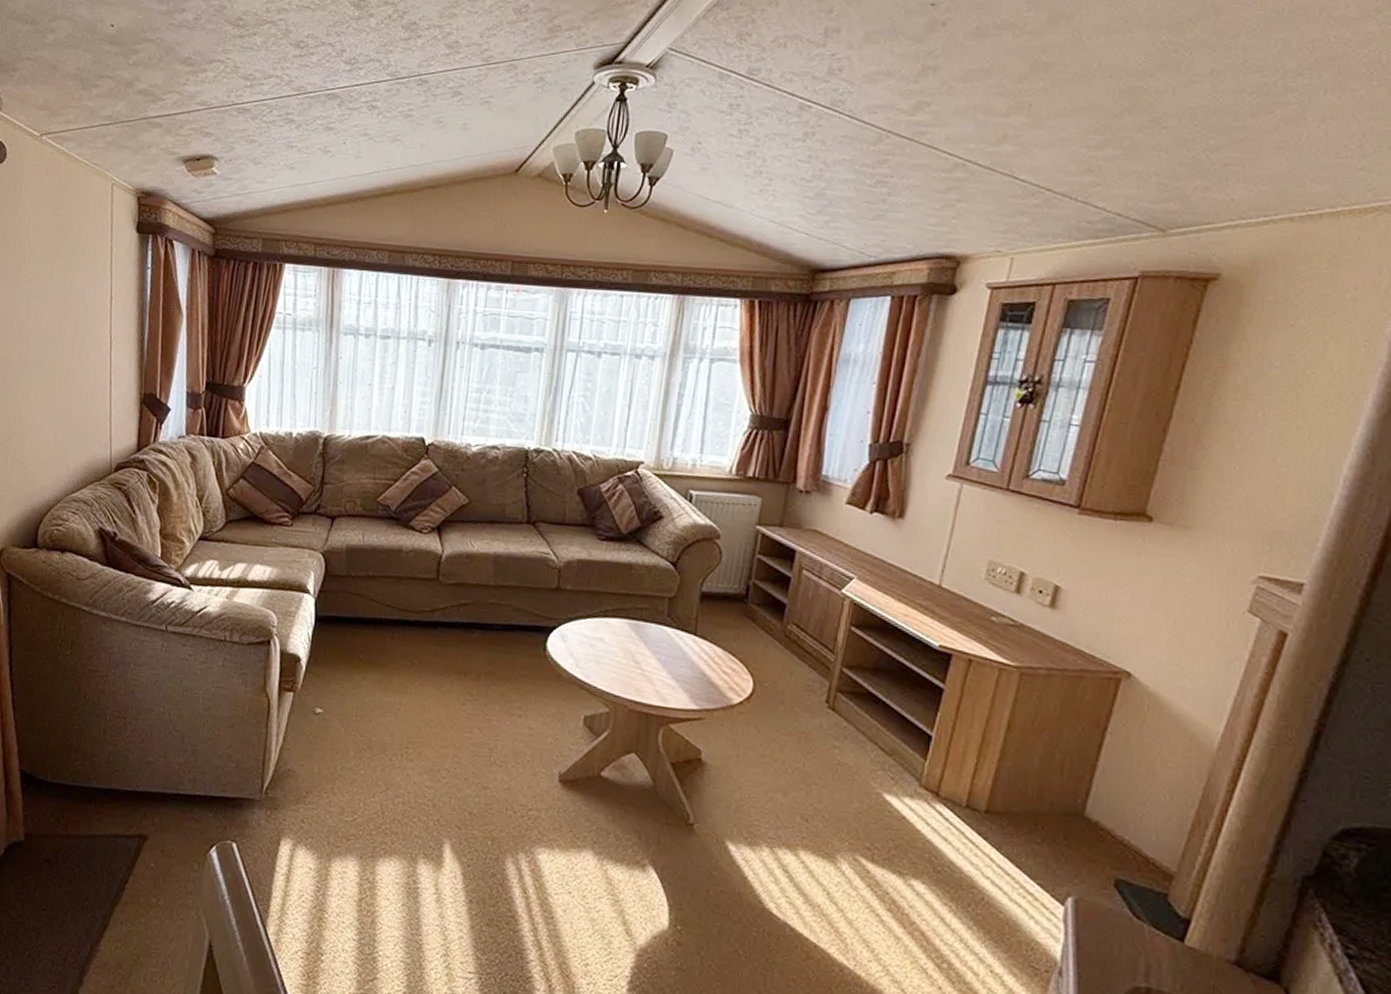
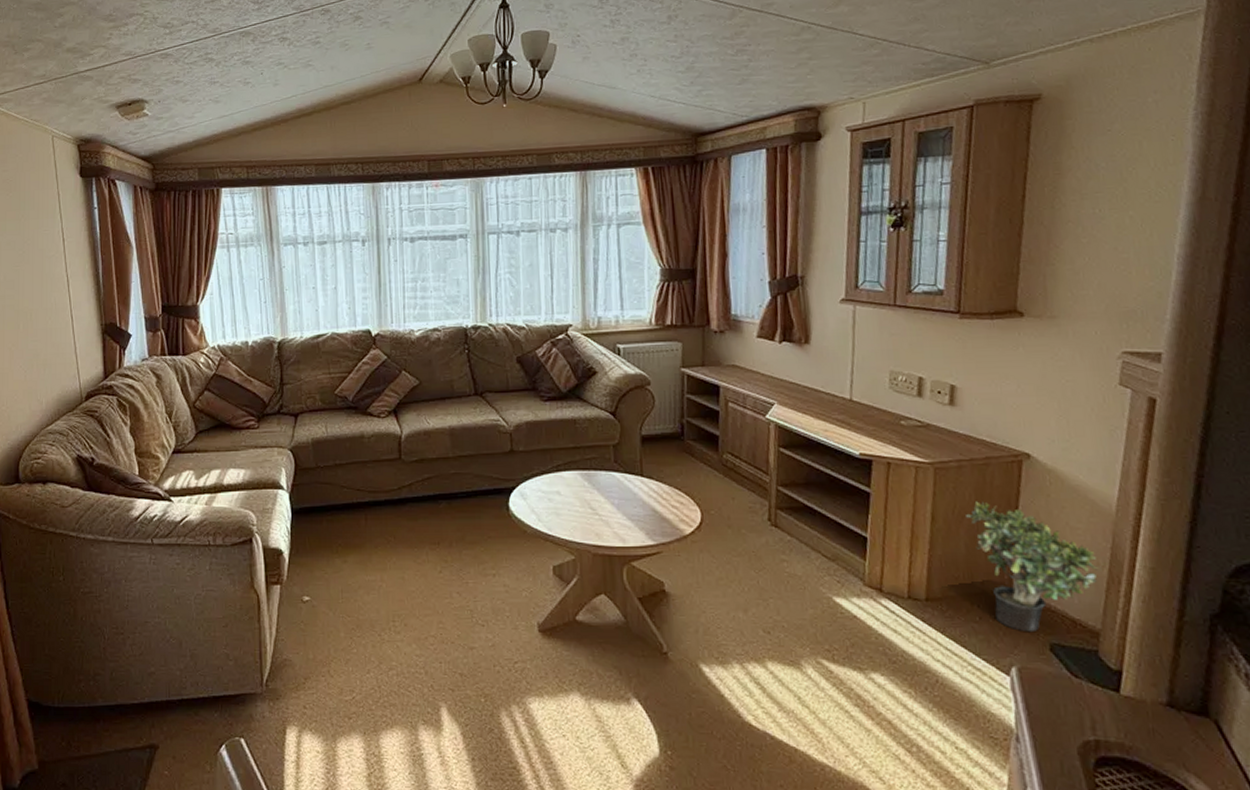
potted plant: none [1046,715,1188,863] -> present [966,501,1101,631]

